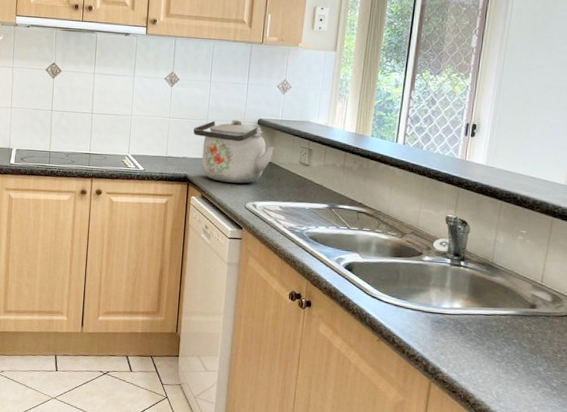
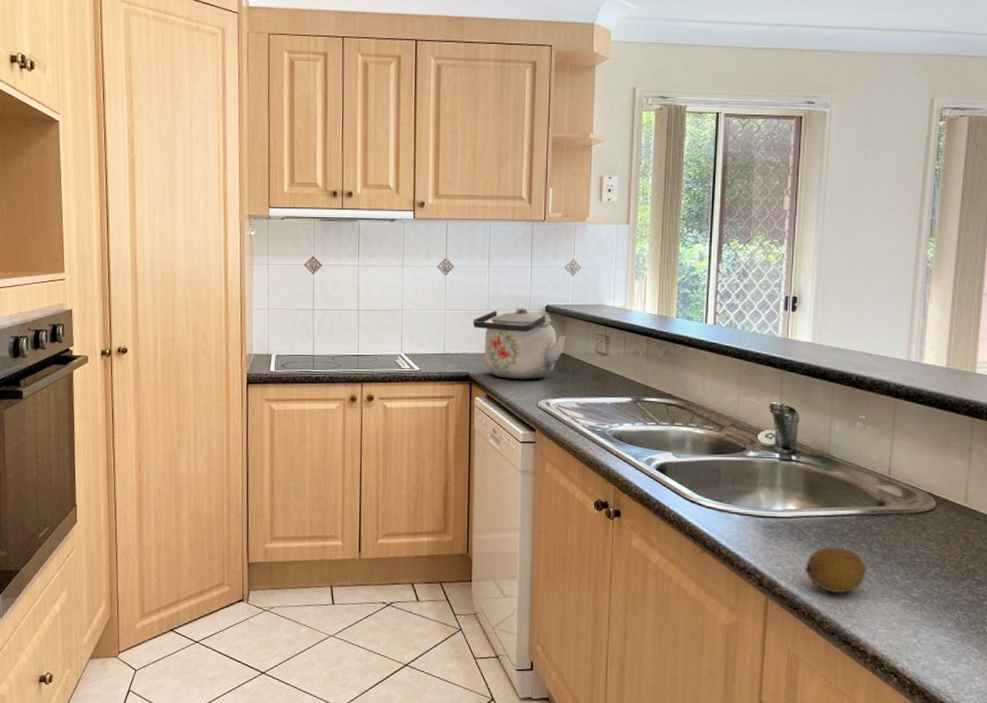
fruit: none [464,340,516,381] -> present [805,546,867,594]

